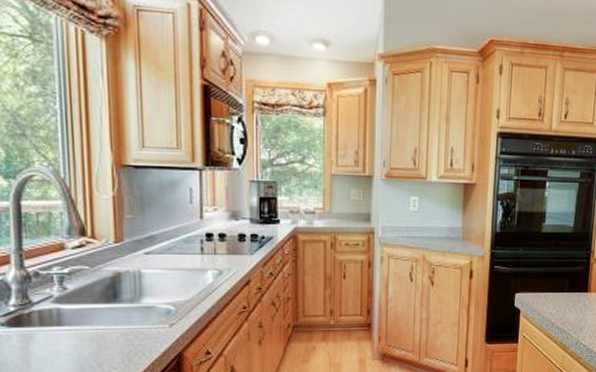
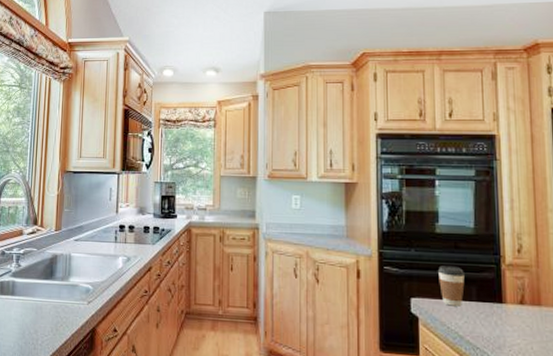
coffee cup: none [539,262,562,298] -> present [437,265,466,307]

